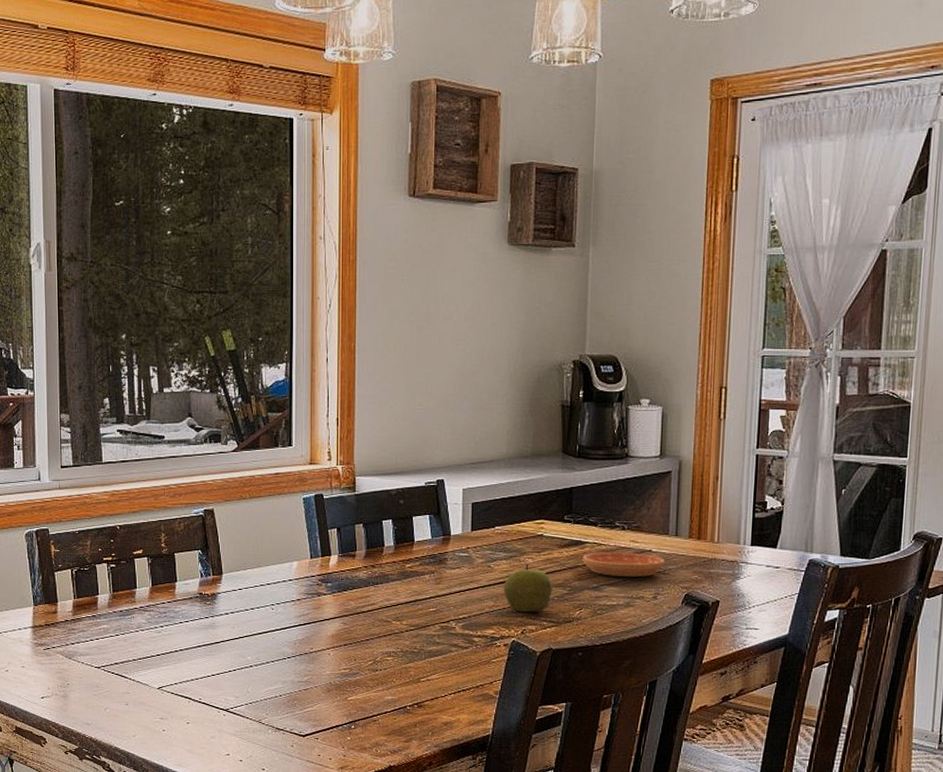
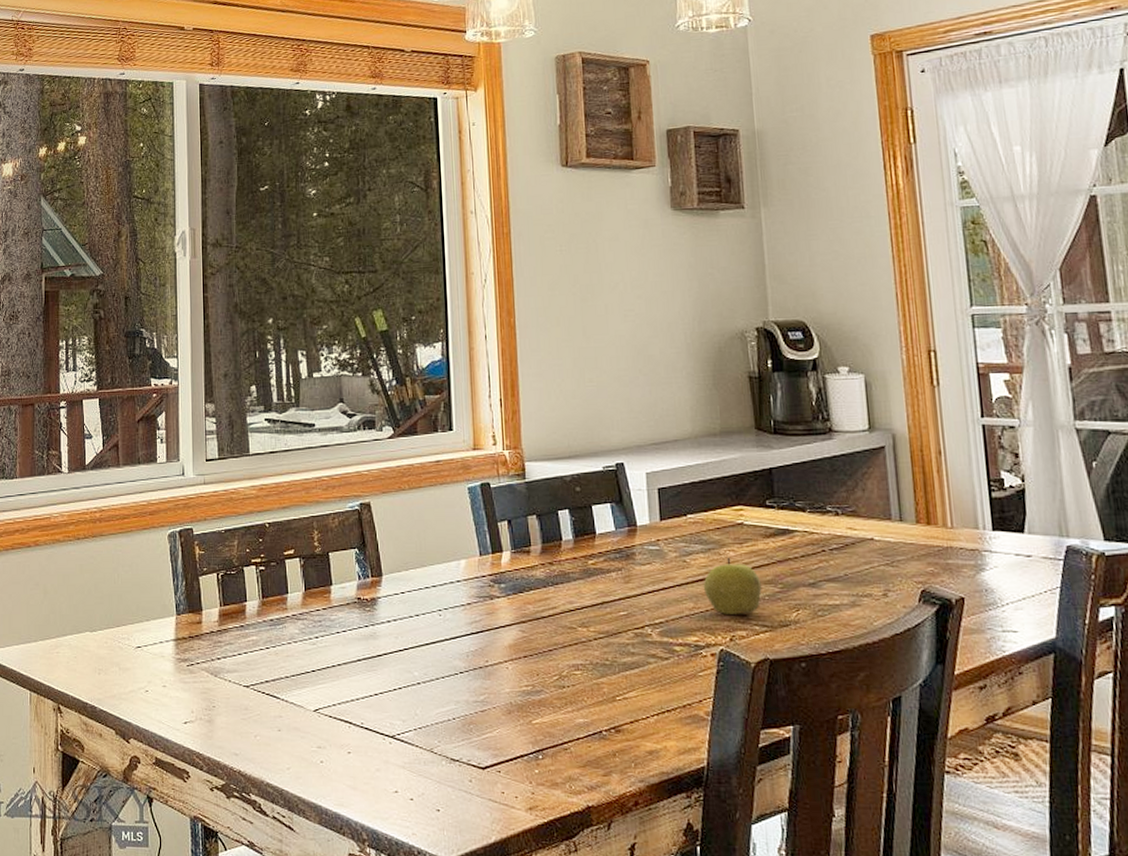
saucer: present [583,552,665,577] -> none [793,542,892,570]

